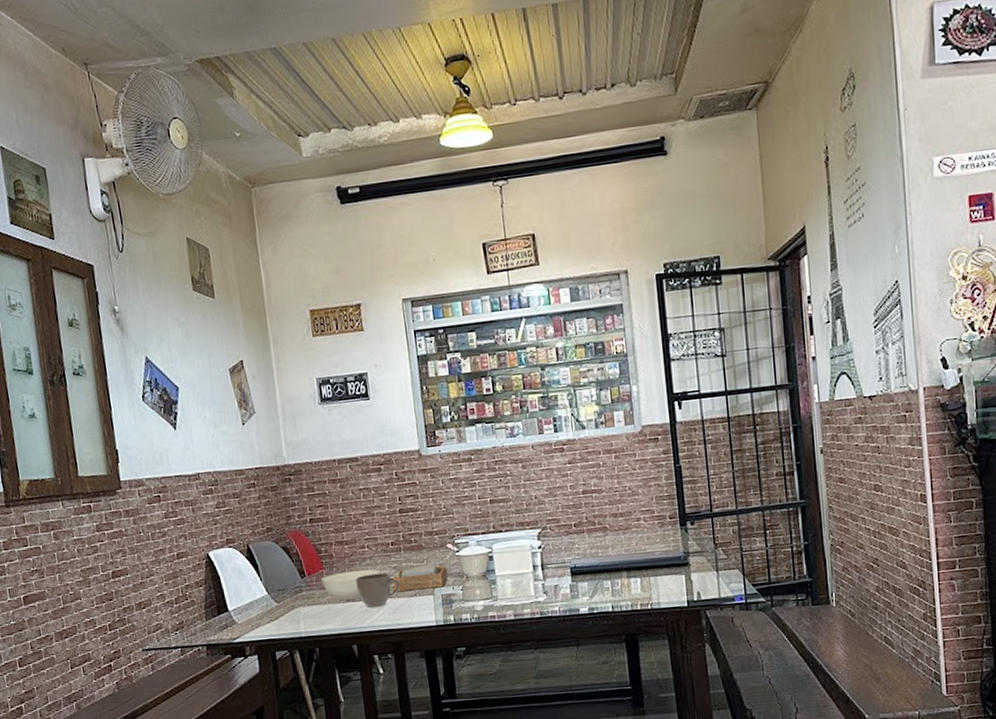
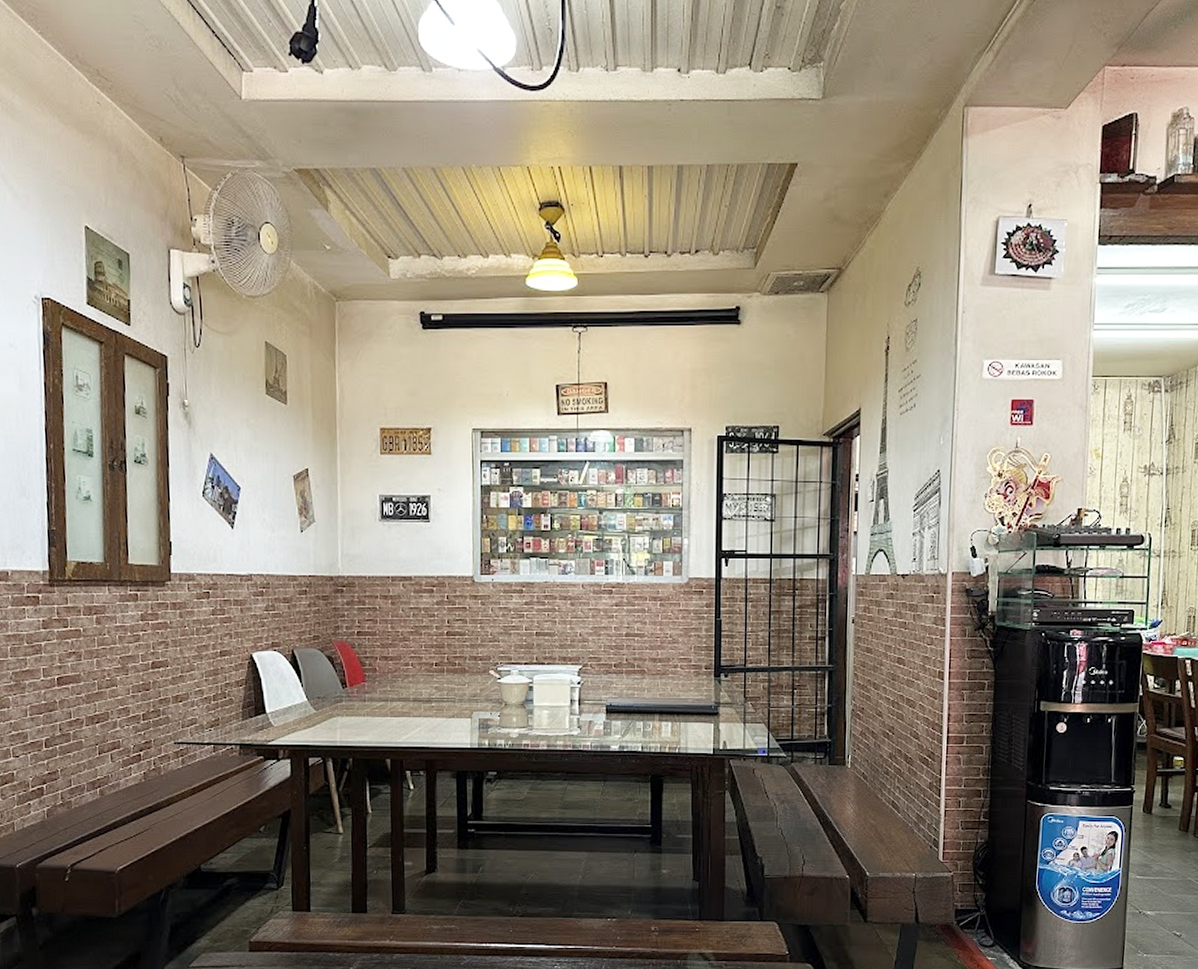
bowl: present [320,569,382,601] -> none [362,686,423,715]
cup: present [355,572,401,608] -> none [396,691,440,725]
napkin holder: present [392,565,448,592] -> none [432,689,488,712]

